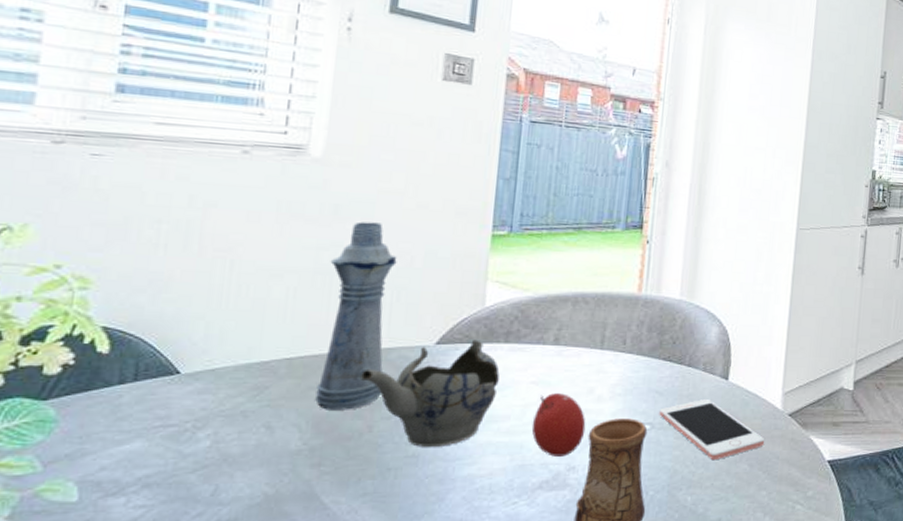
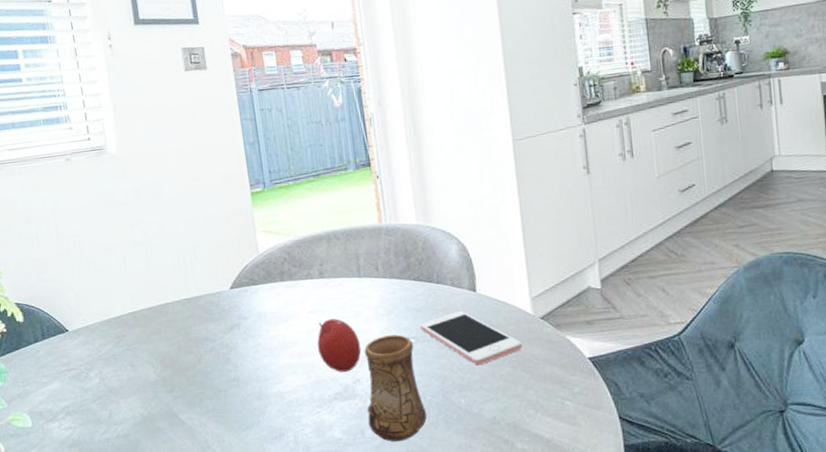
bottle: present [314,222,397,410] -> none [142,197,201,349]
teapot: present [361,339,500,447] -> none [183,281,285,372]

